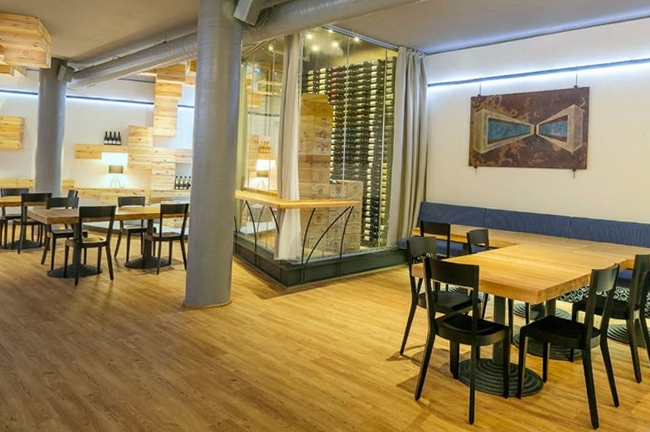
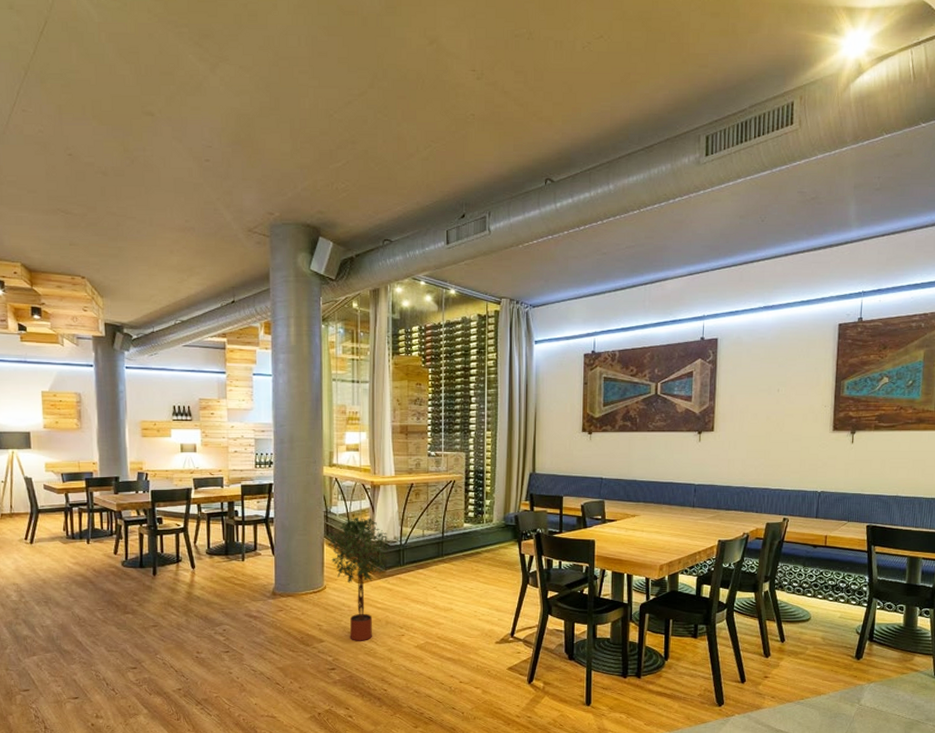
potted tree: none [236,237,291,354] -> present [328,517,390,641]

